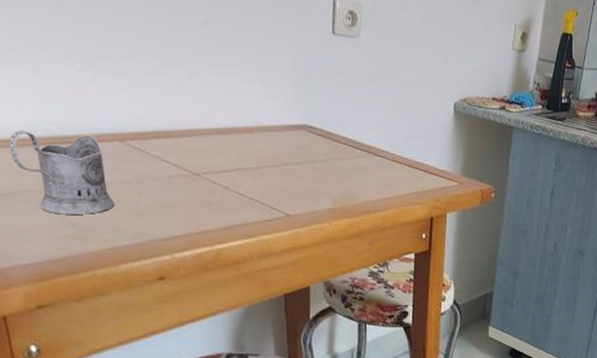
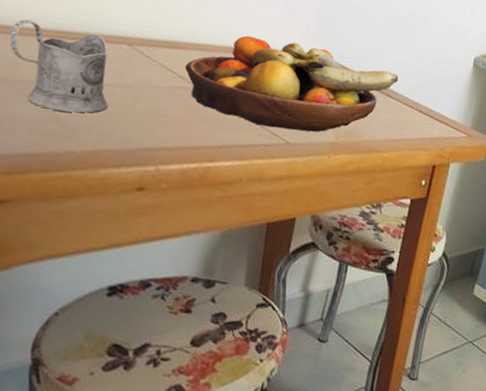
fruit bowl: none [177,114,383,202] -> present [184,35,399,132]

